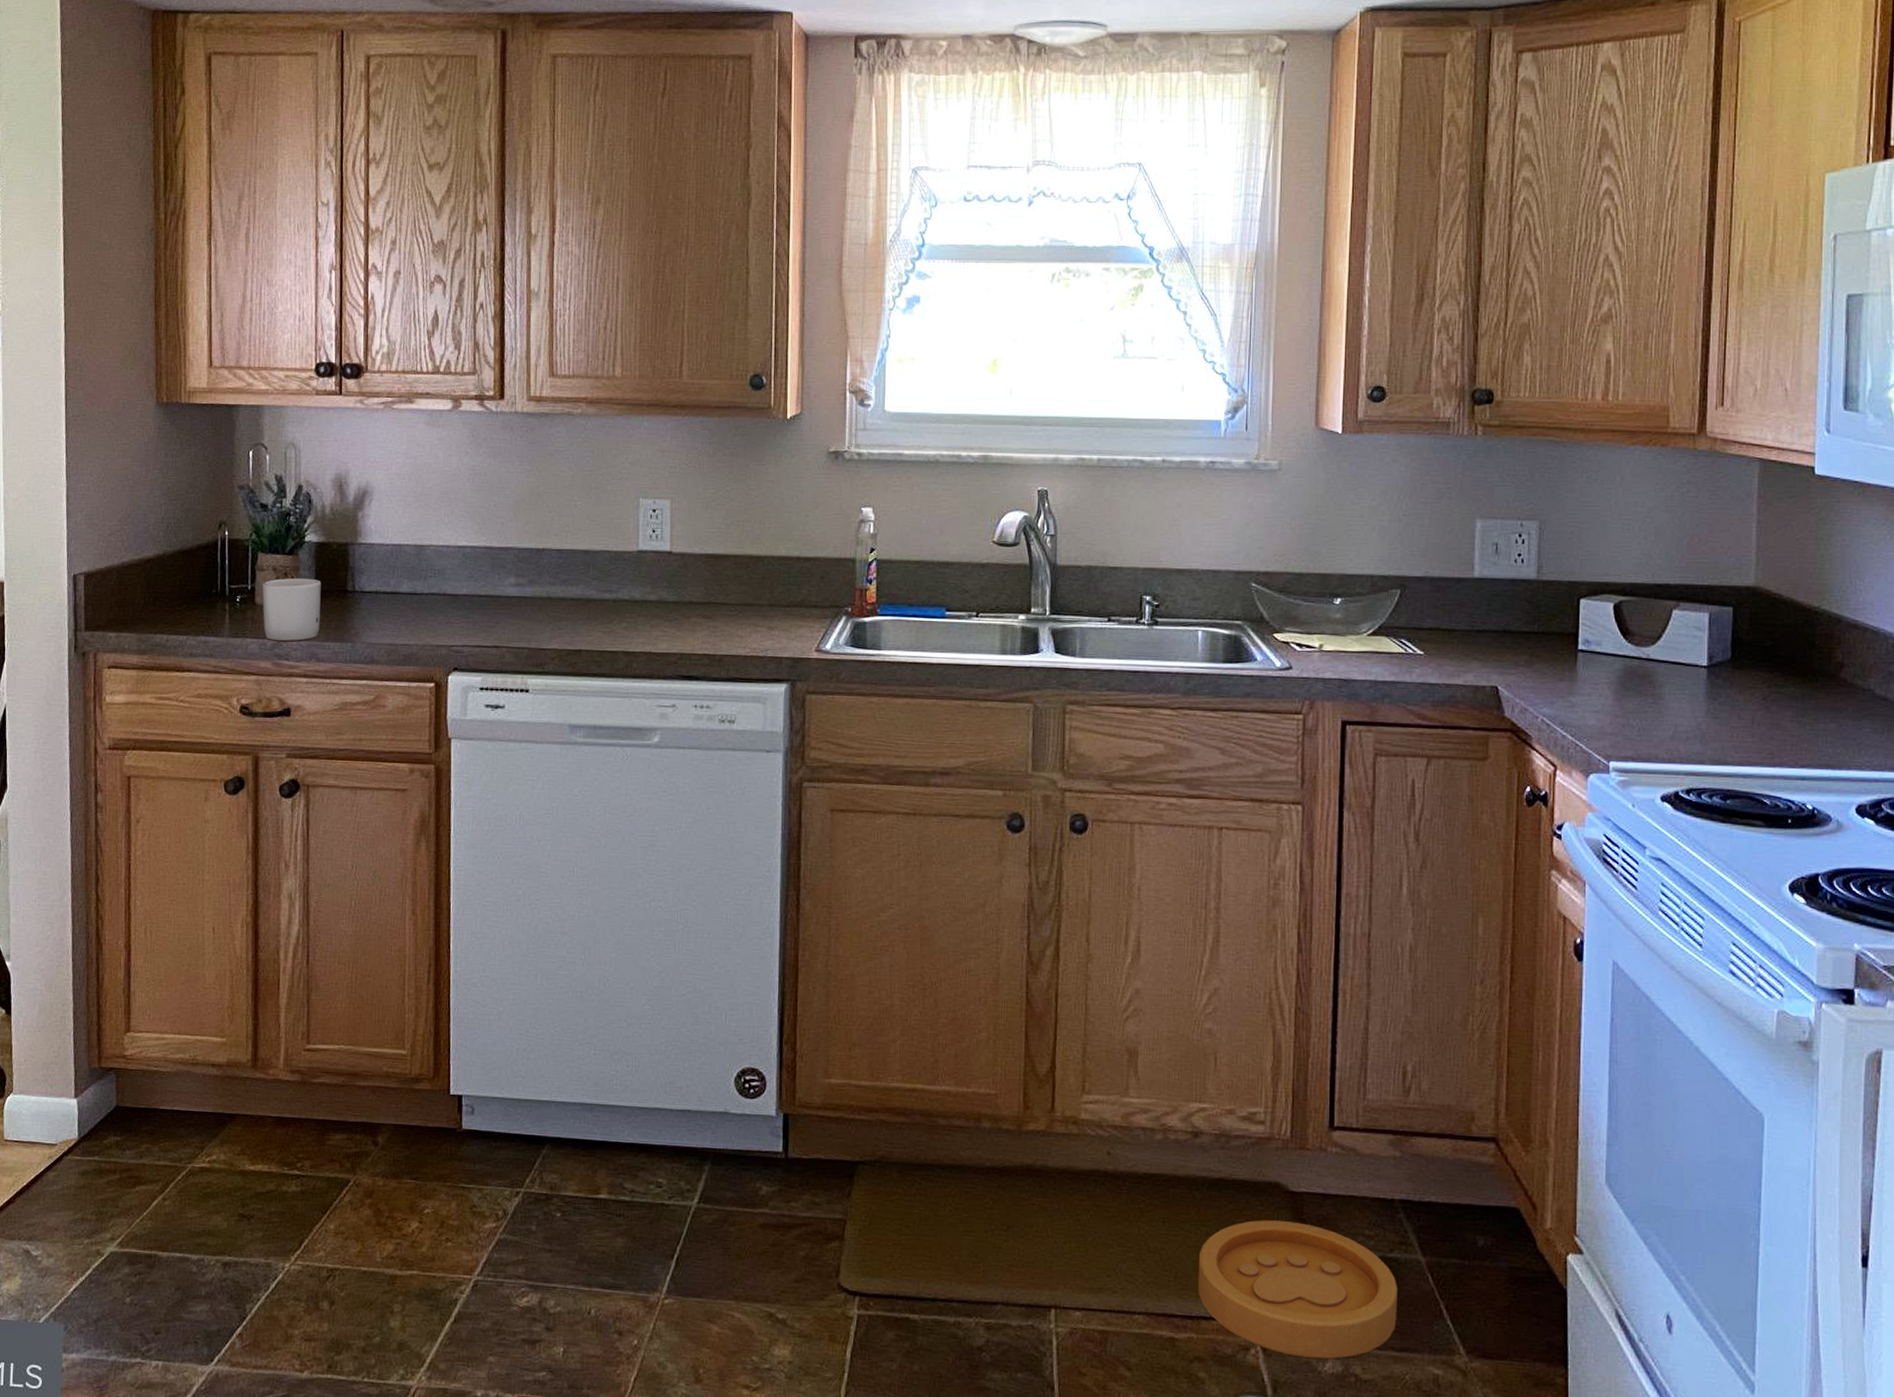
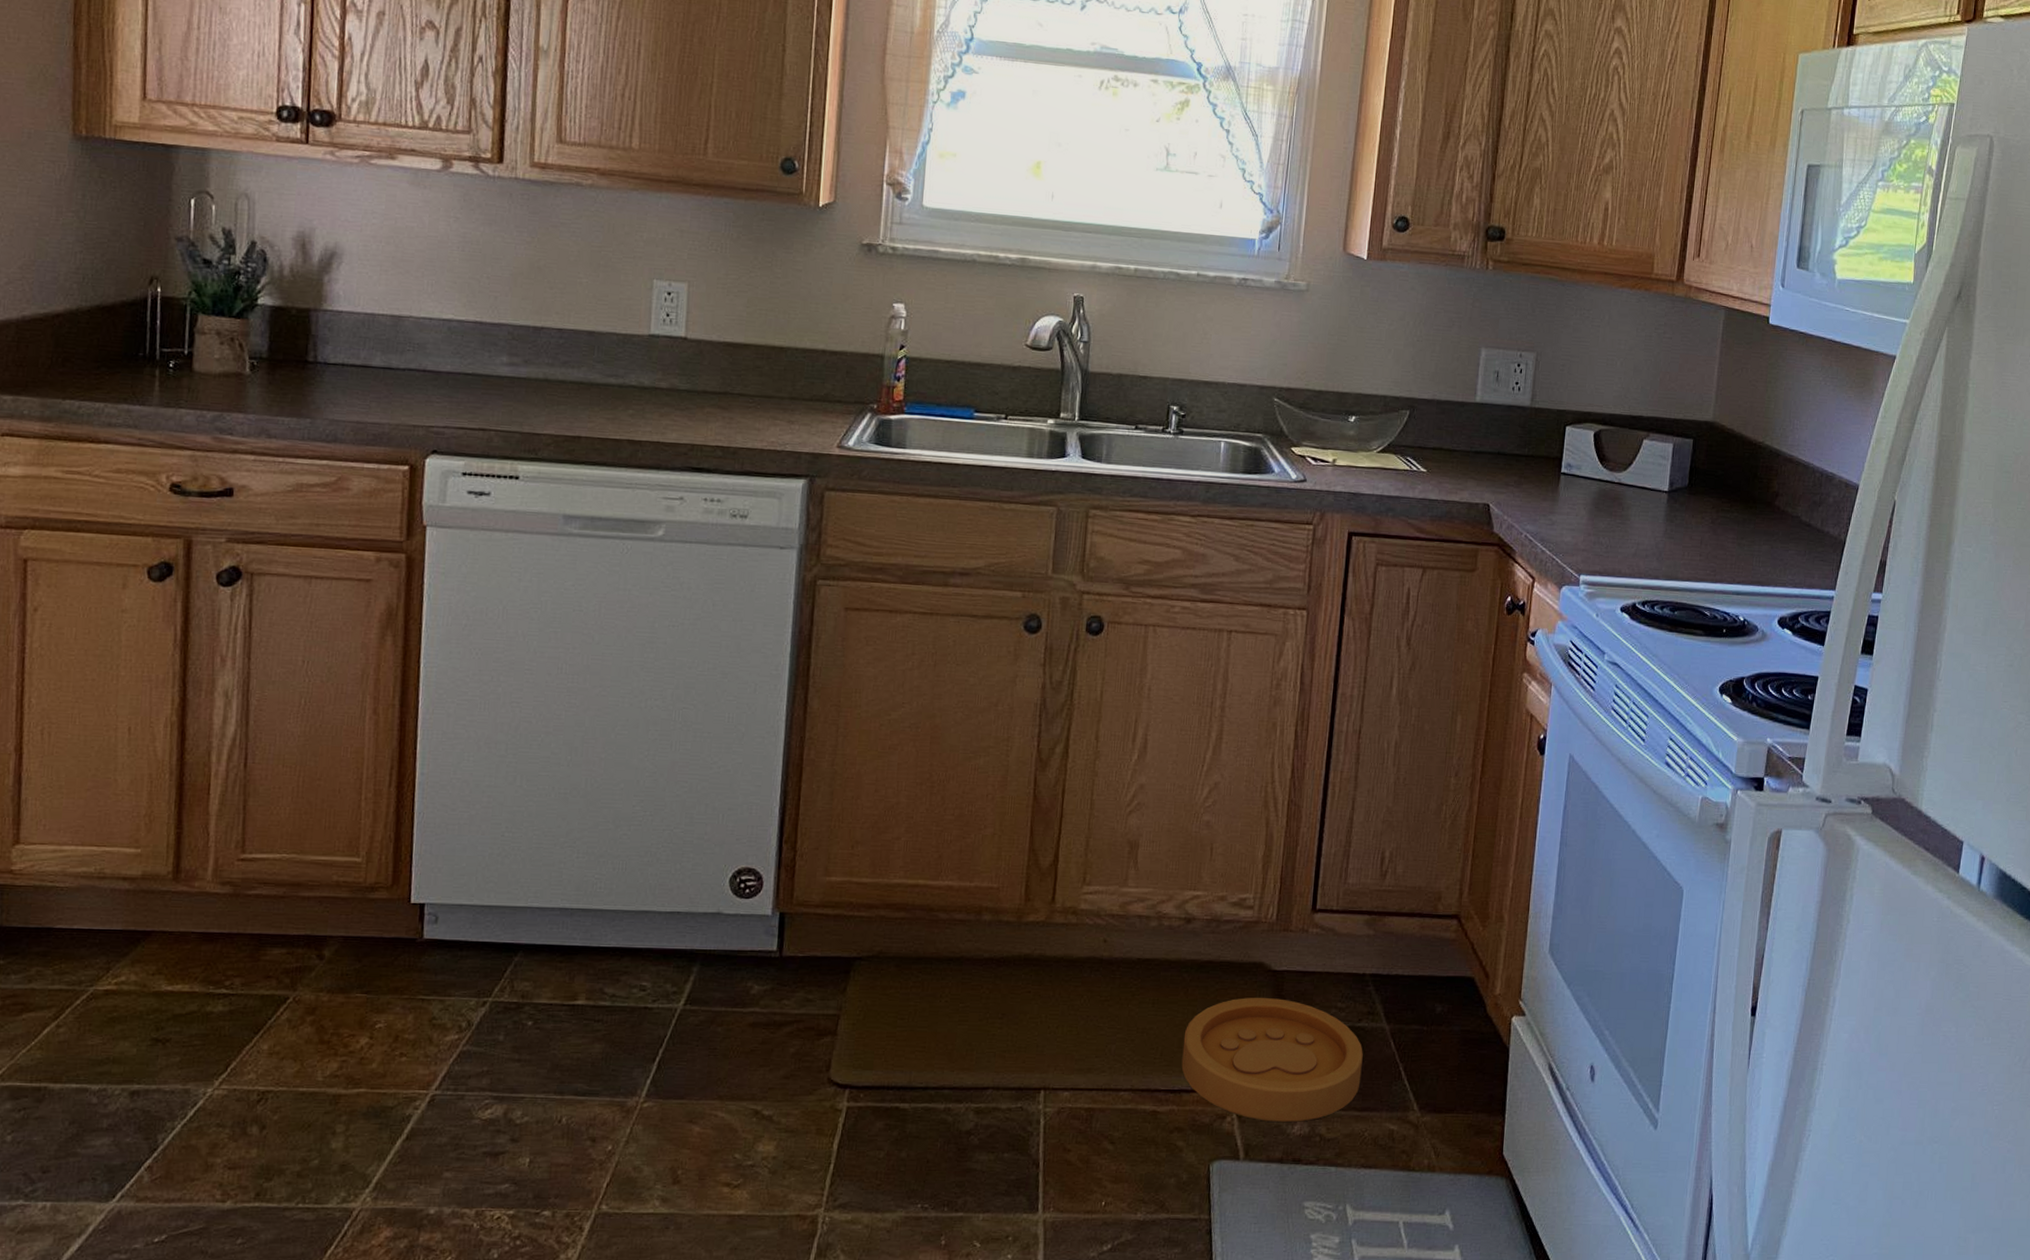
mug: present [261,577,321,643] -> none [201,344,276,416]

